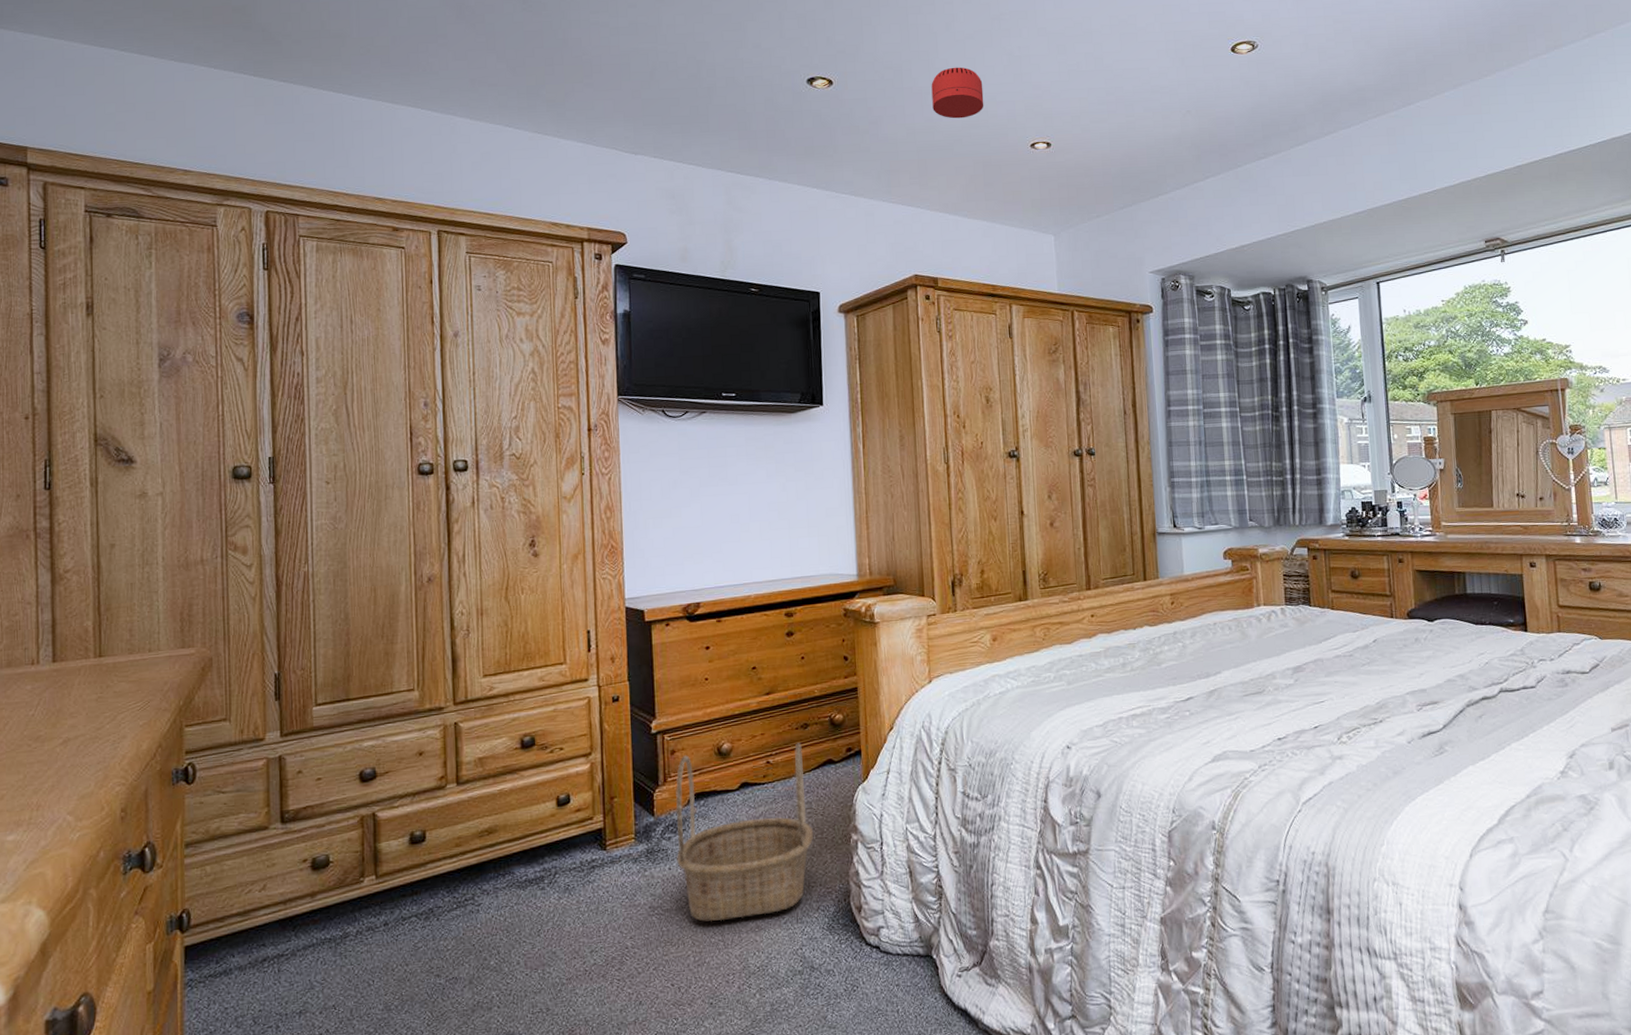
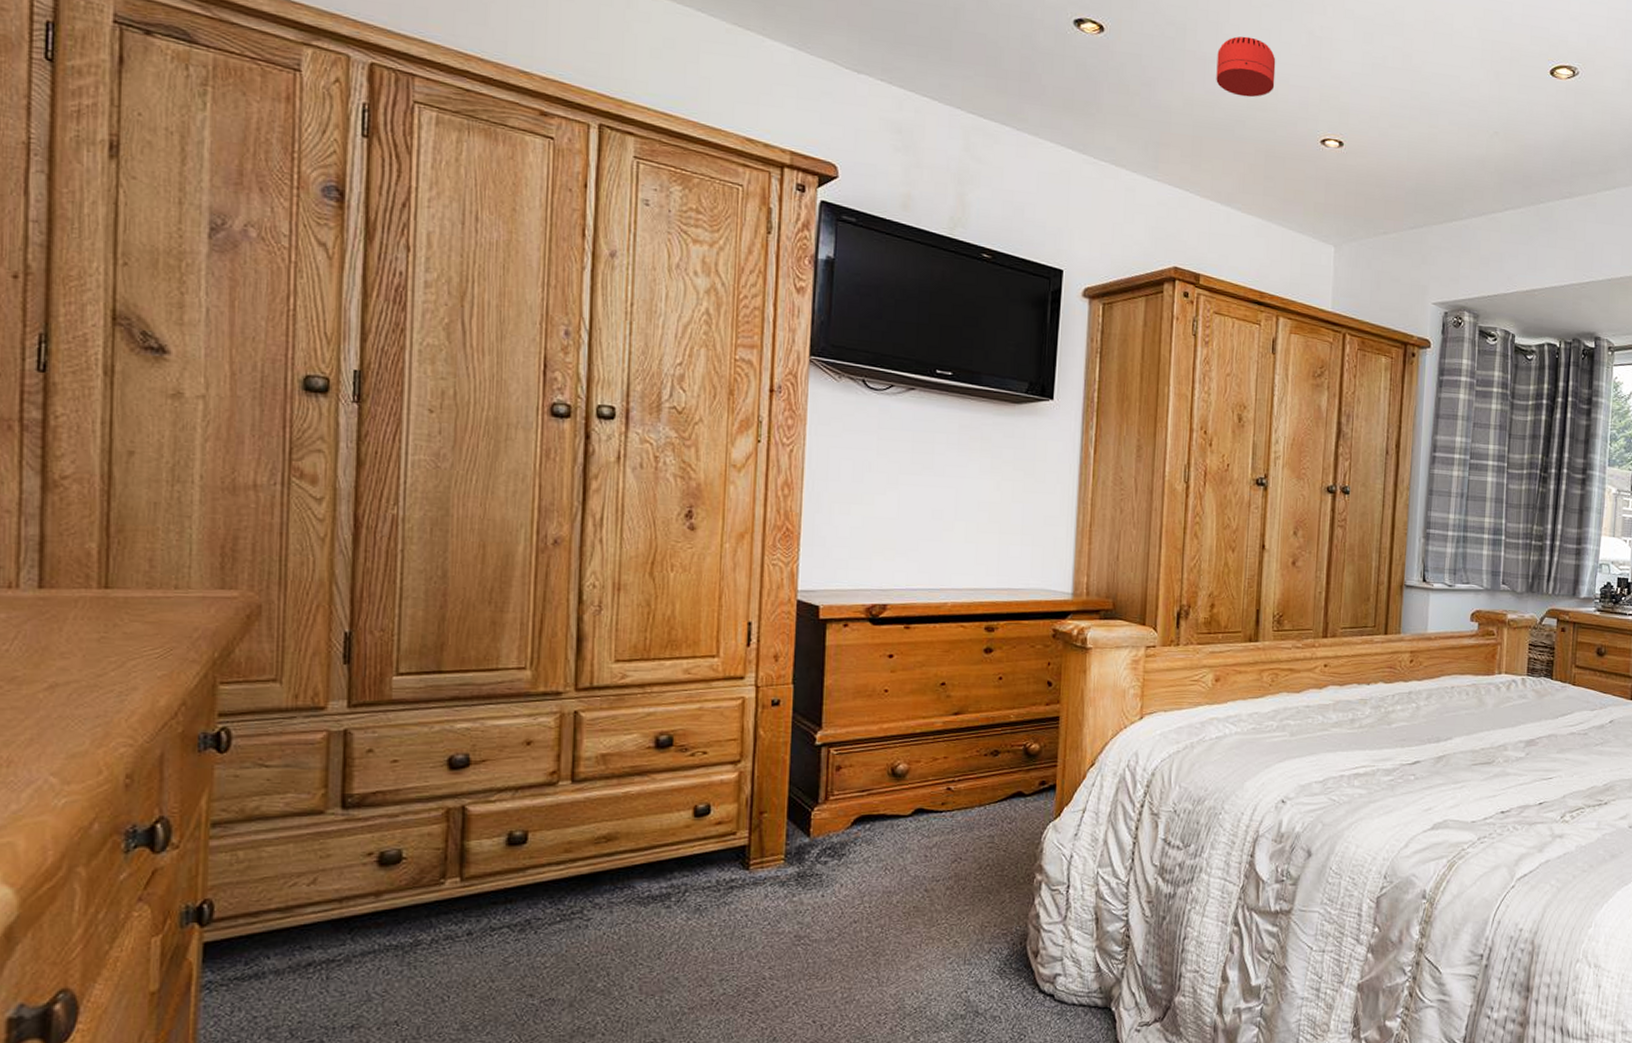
basket: present [675,743,814,922] -> none [831,771,993,957]

